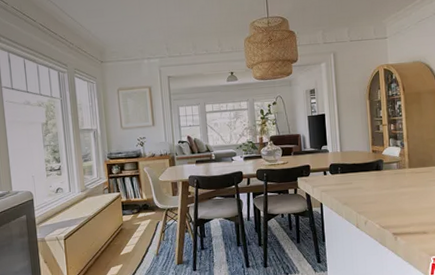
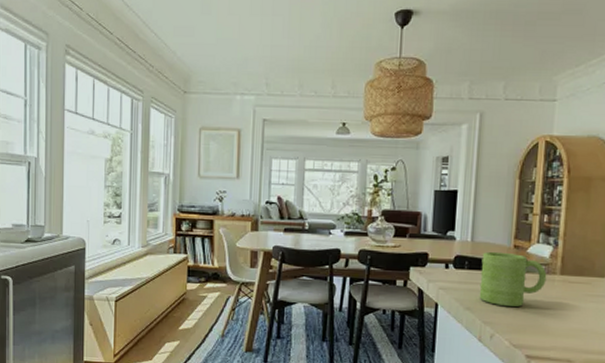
mug: none [350,156,400,198] -> present [479,251,547,308]

